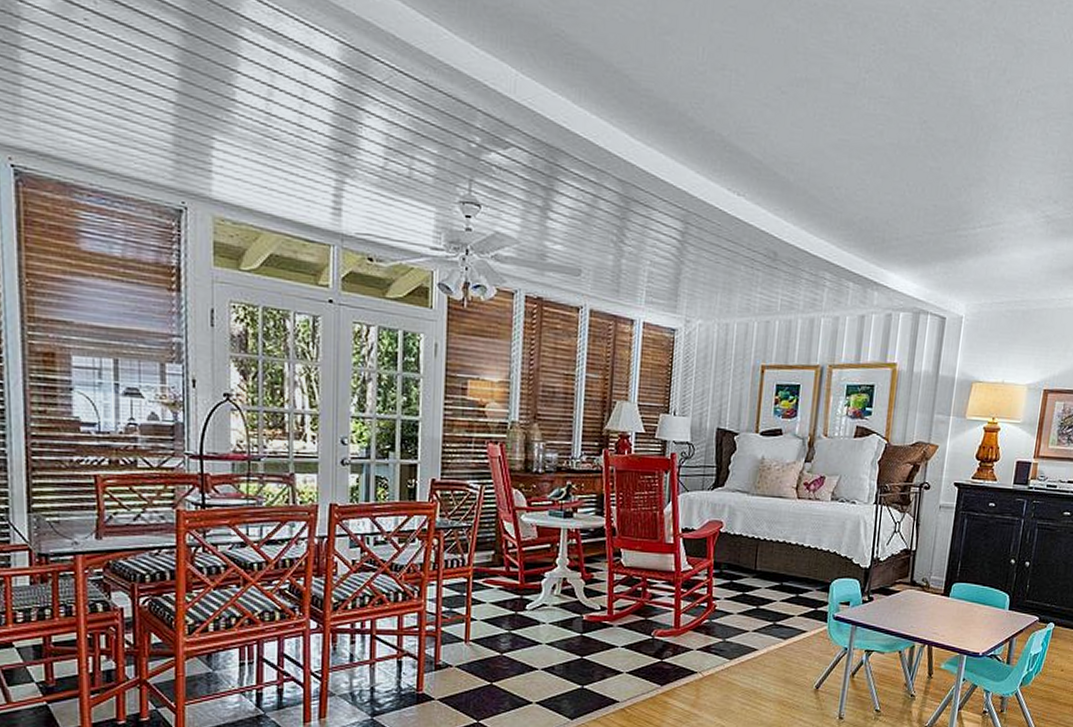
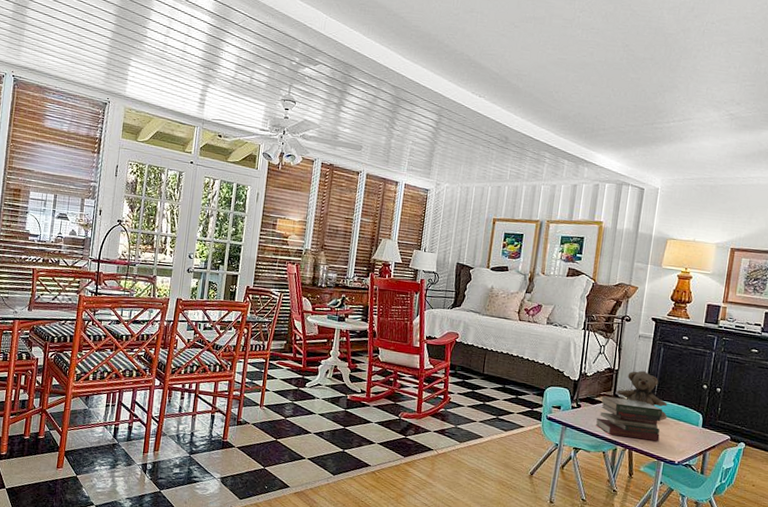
books: none [890,583,966,632] -> present [595,395,663,442]
teddy bear: none [913,549,972,606] -> present [616,370,668,421]

